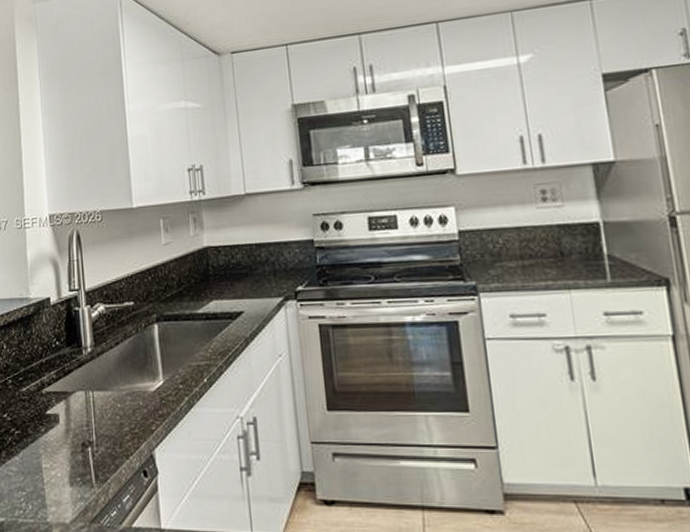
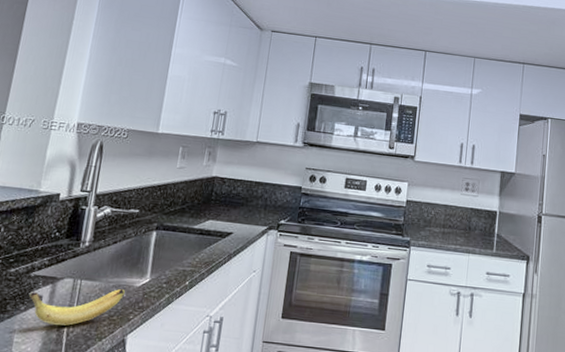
banana: none [46,397,140,445] -> present [29,289,125,326]

